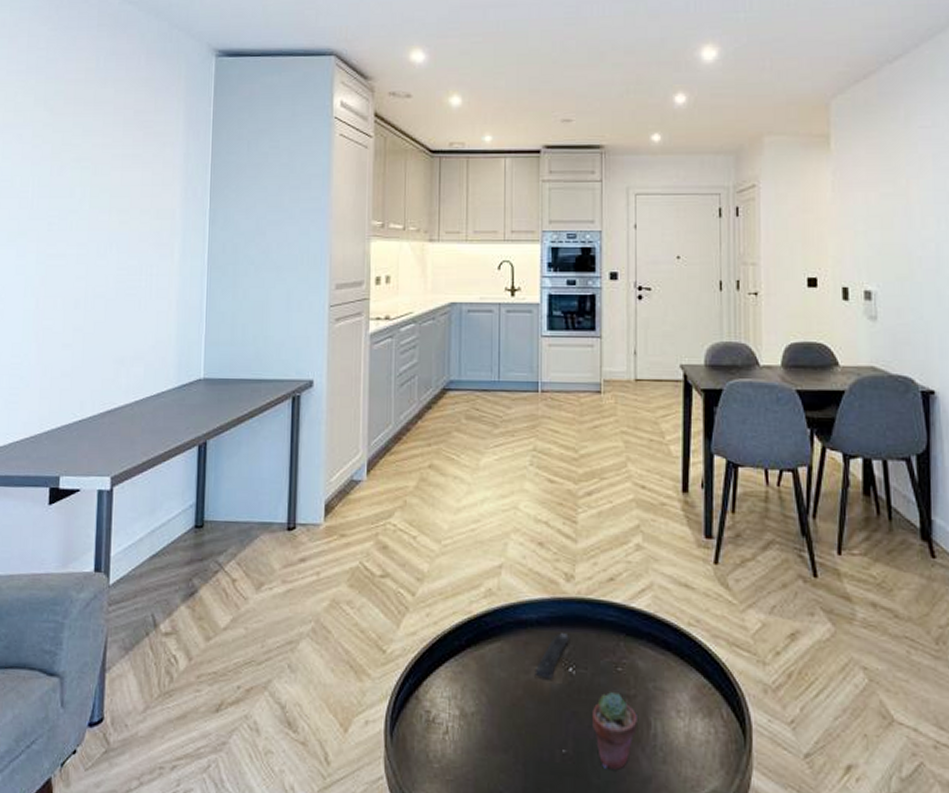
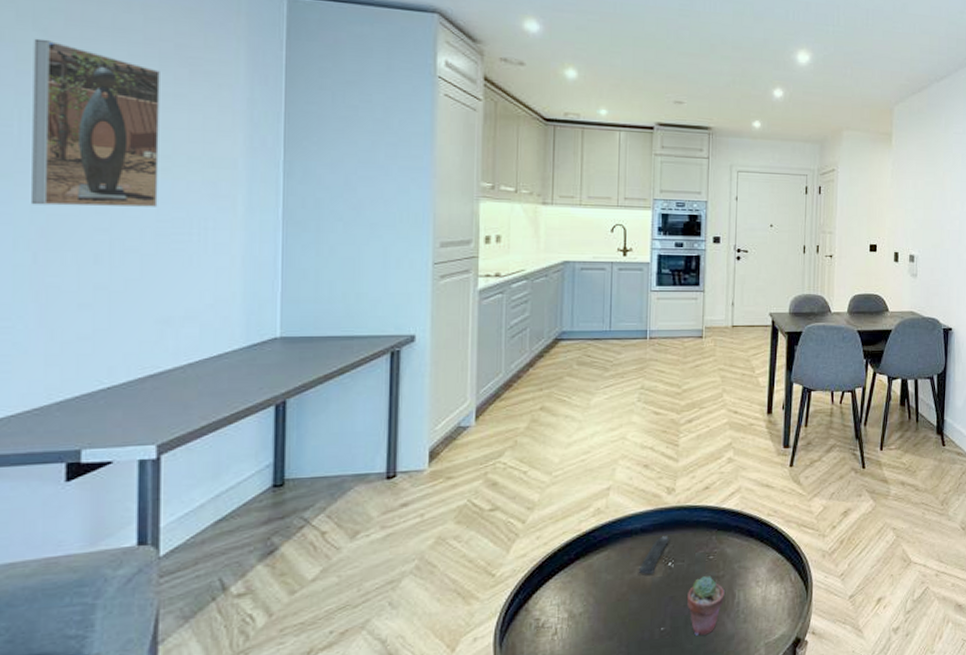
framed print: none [37,117,124,258] -> present [32,38,160,207]

